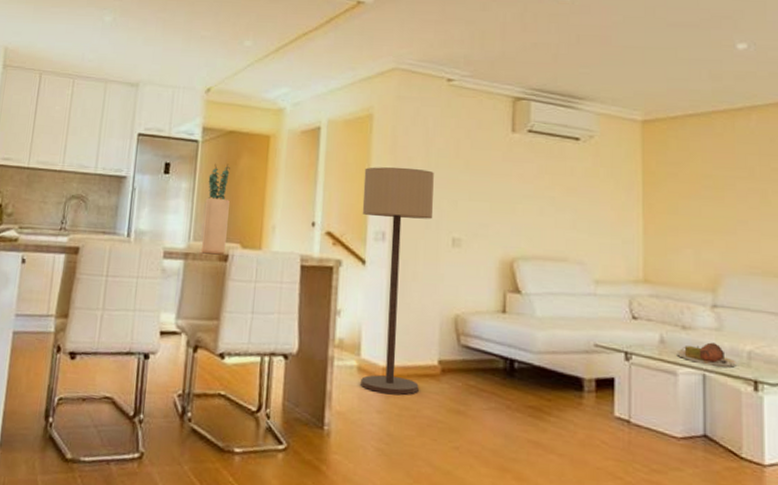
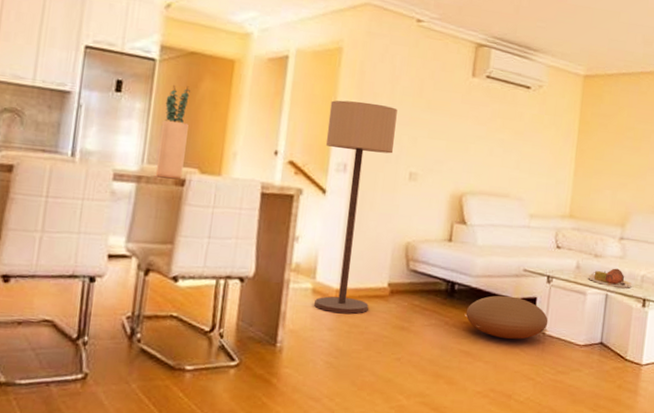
pouf: none [528,375,635,429] -> present [464,295,549,340]

